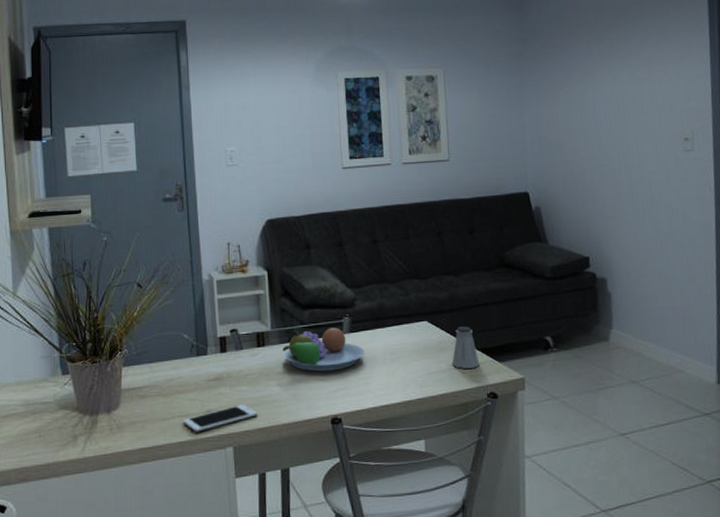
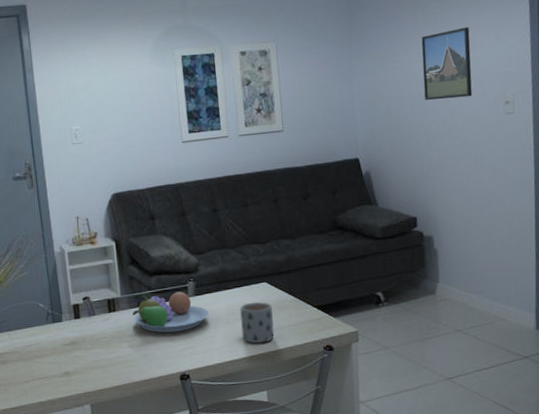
cell phone: present [182,404,258,432] -> none [42,365,112,392]
mug: none [397,342,434,387] -> present [239,302,275,344]
saltshaker: present [452,326,480,369] -> none [290,286,316,325]
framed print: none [596,59,650,135] -> present [421,27,473,101]

